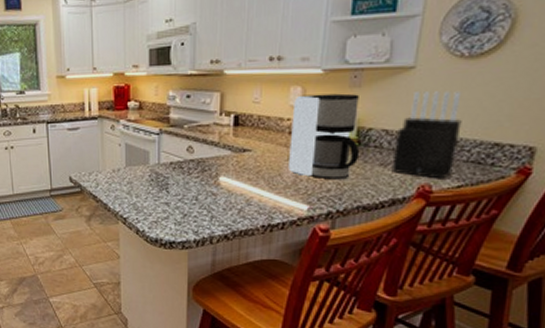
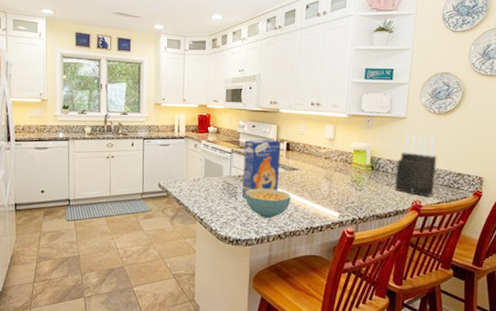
cereal box: none [174,112,226,191] -> present [241,139,281,198]
cereal bowl: none [180,177,241,216] -> present [246,188,291,219]
coffee maker: present [289,93,360,180] -> none [325,131,373,195]

